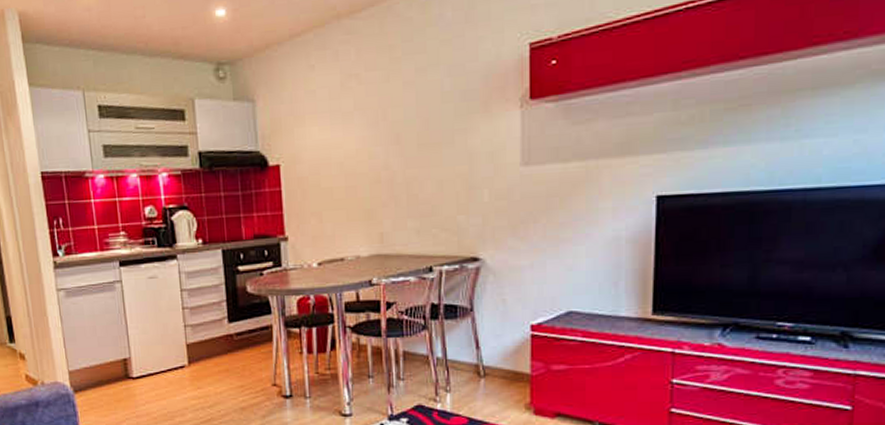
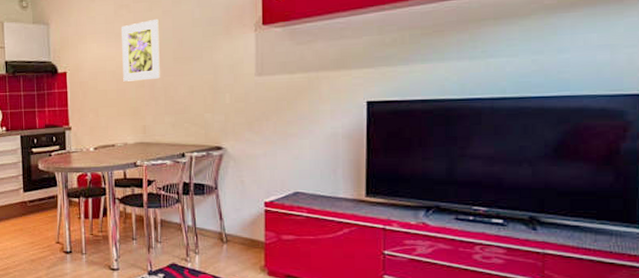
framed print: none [350,92,402,176] -> present [122,18,161,82]

